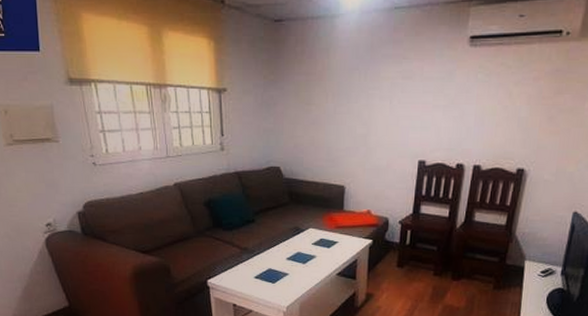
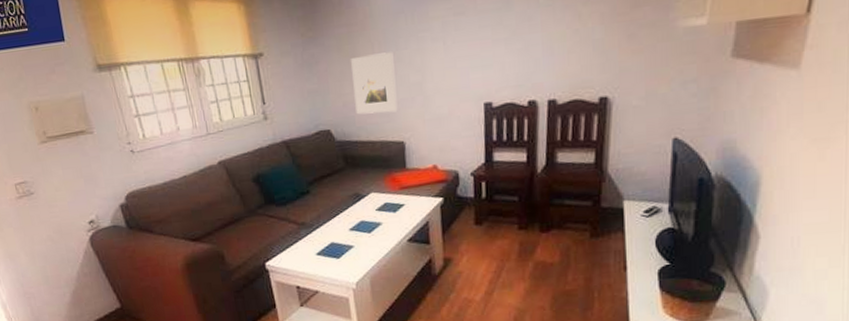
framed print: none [305,103,344,159] -> present [351,52,398,115]

